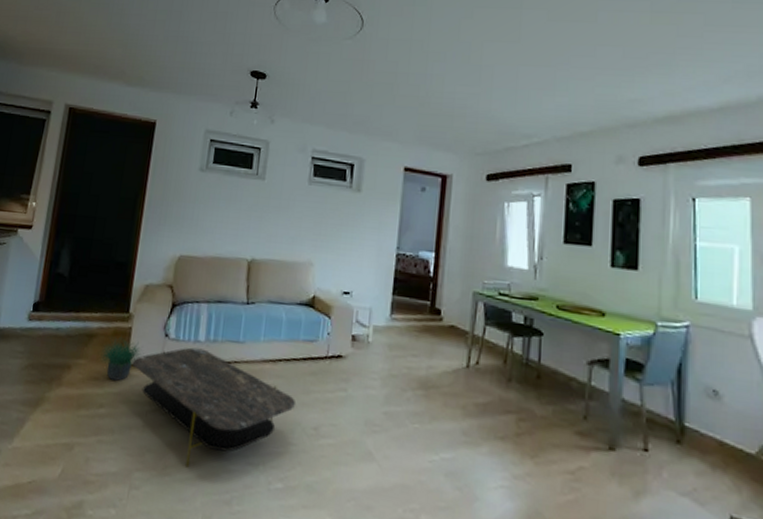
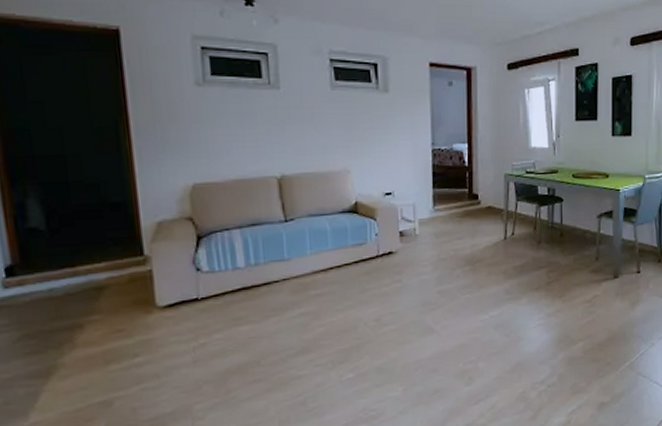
potted plant: present [99,337,144,381] -> none [118,282,175,327]
coffee table: present [132,347,297,468] -> none [162,274,355,386]

